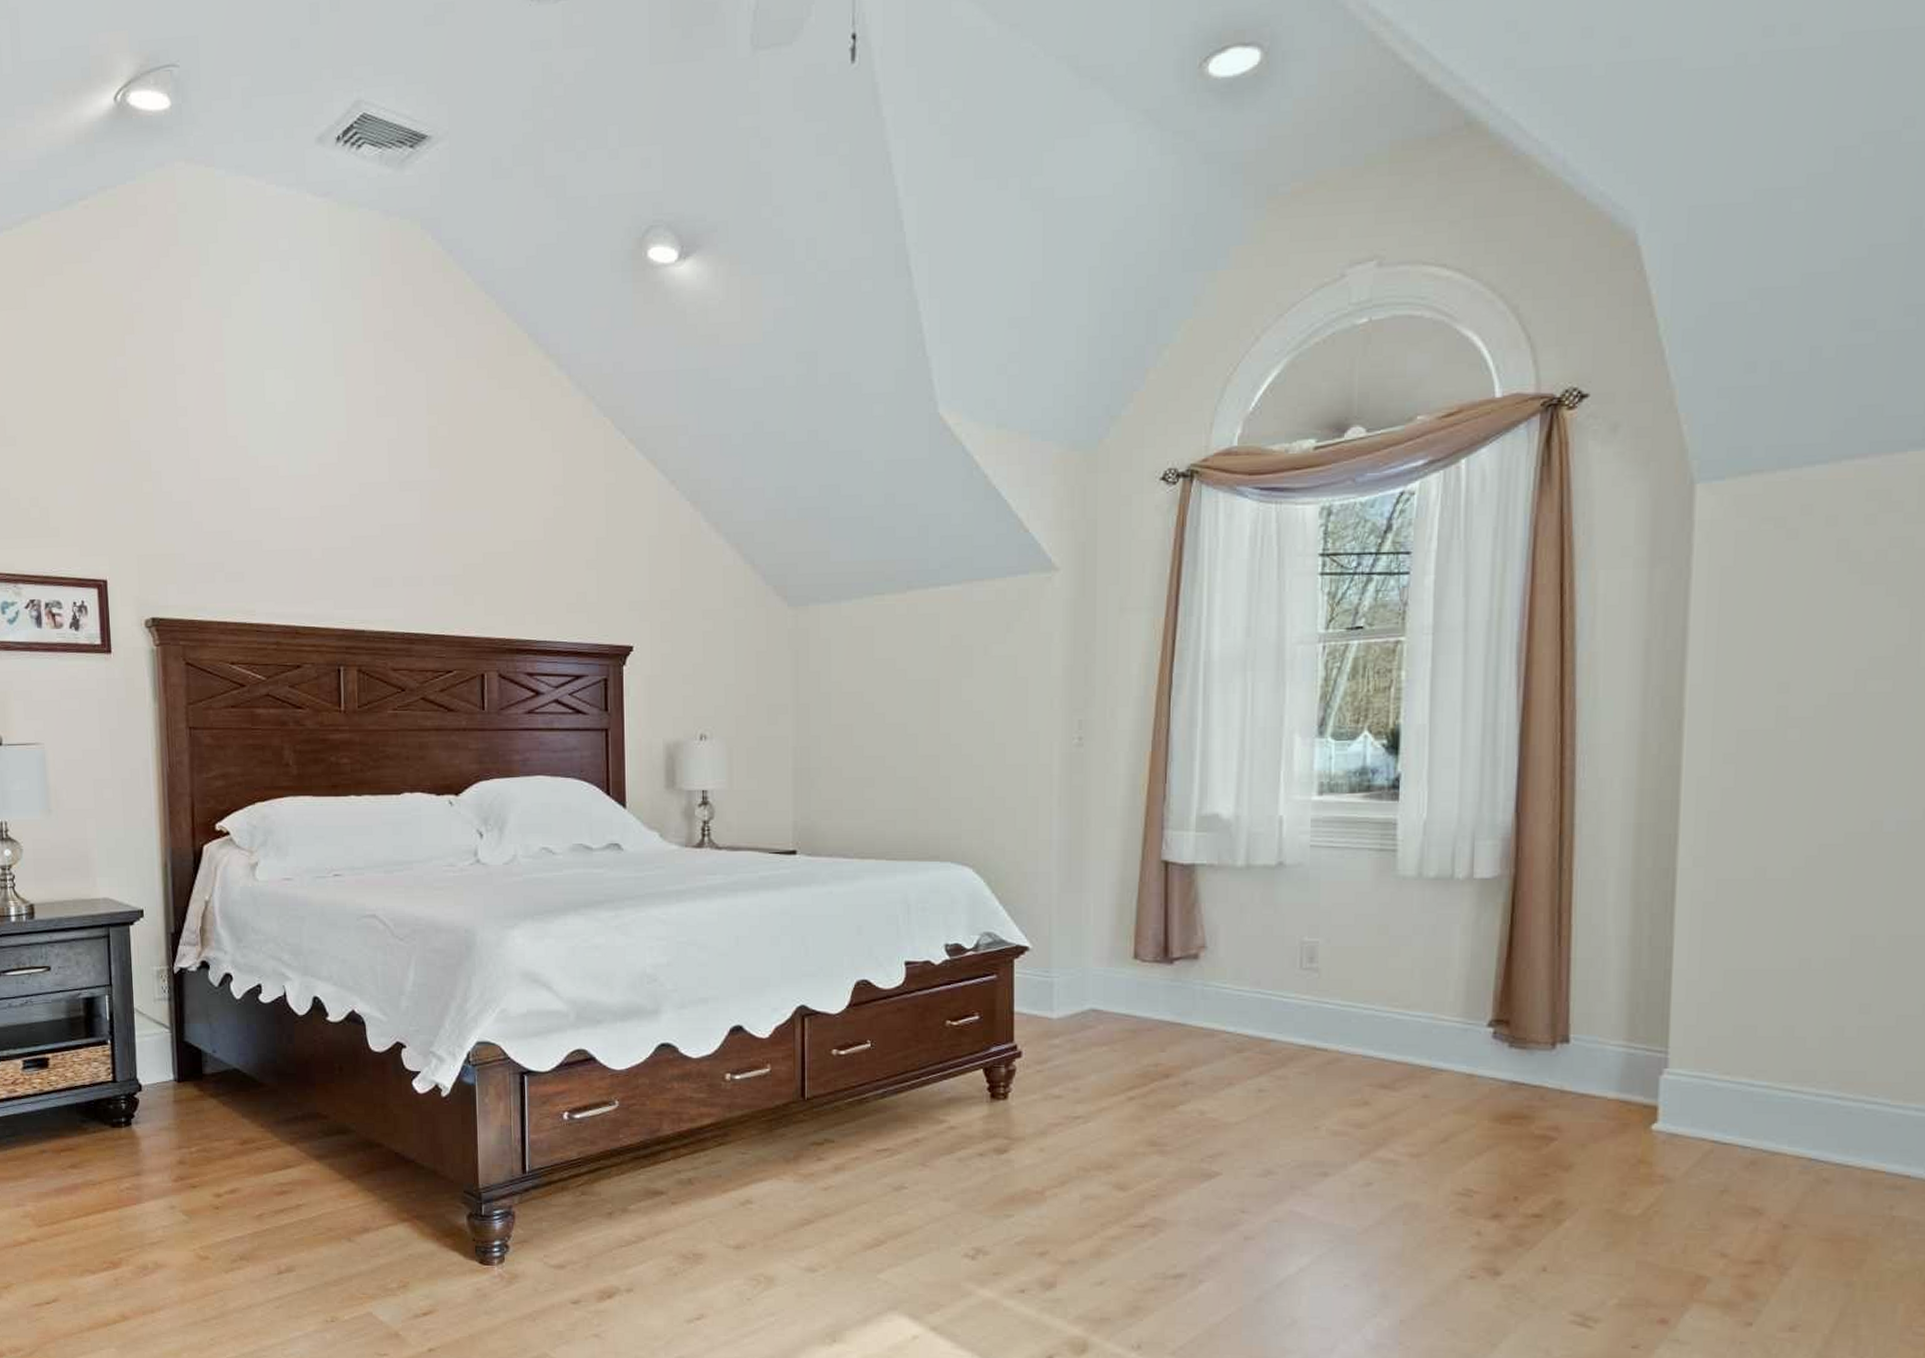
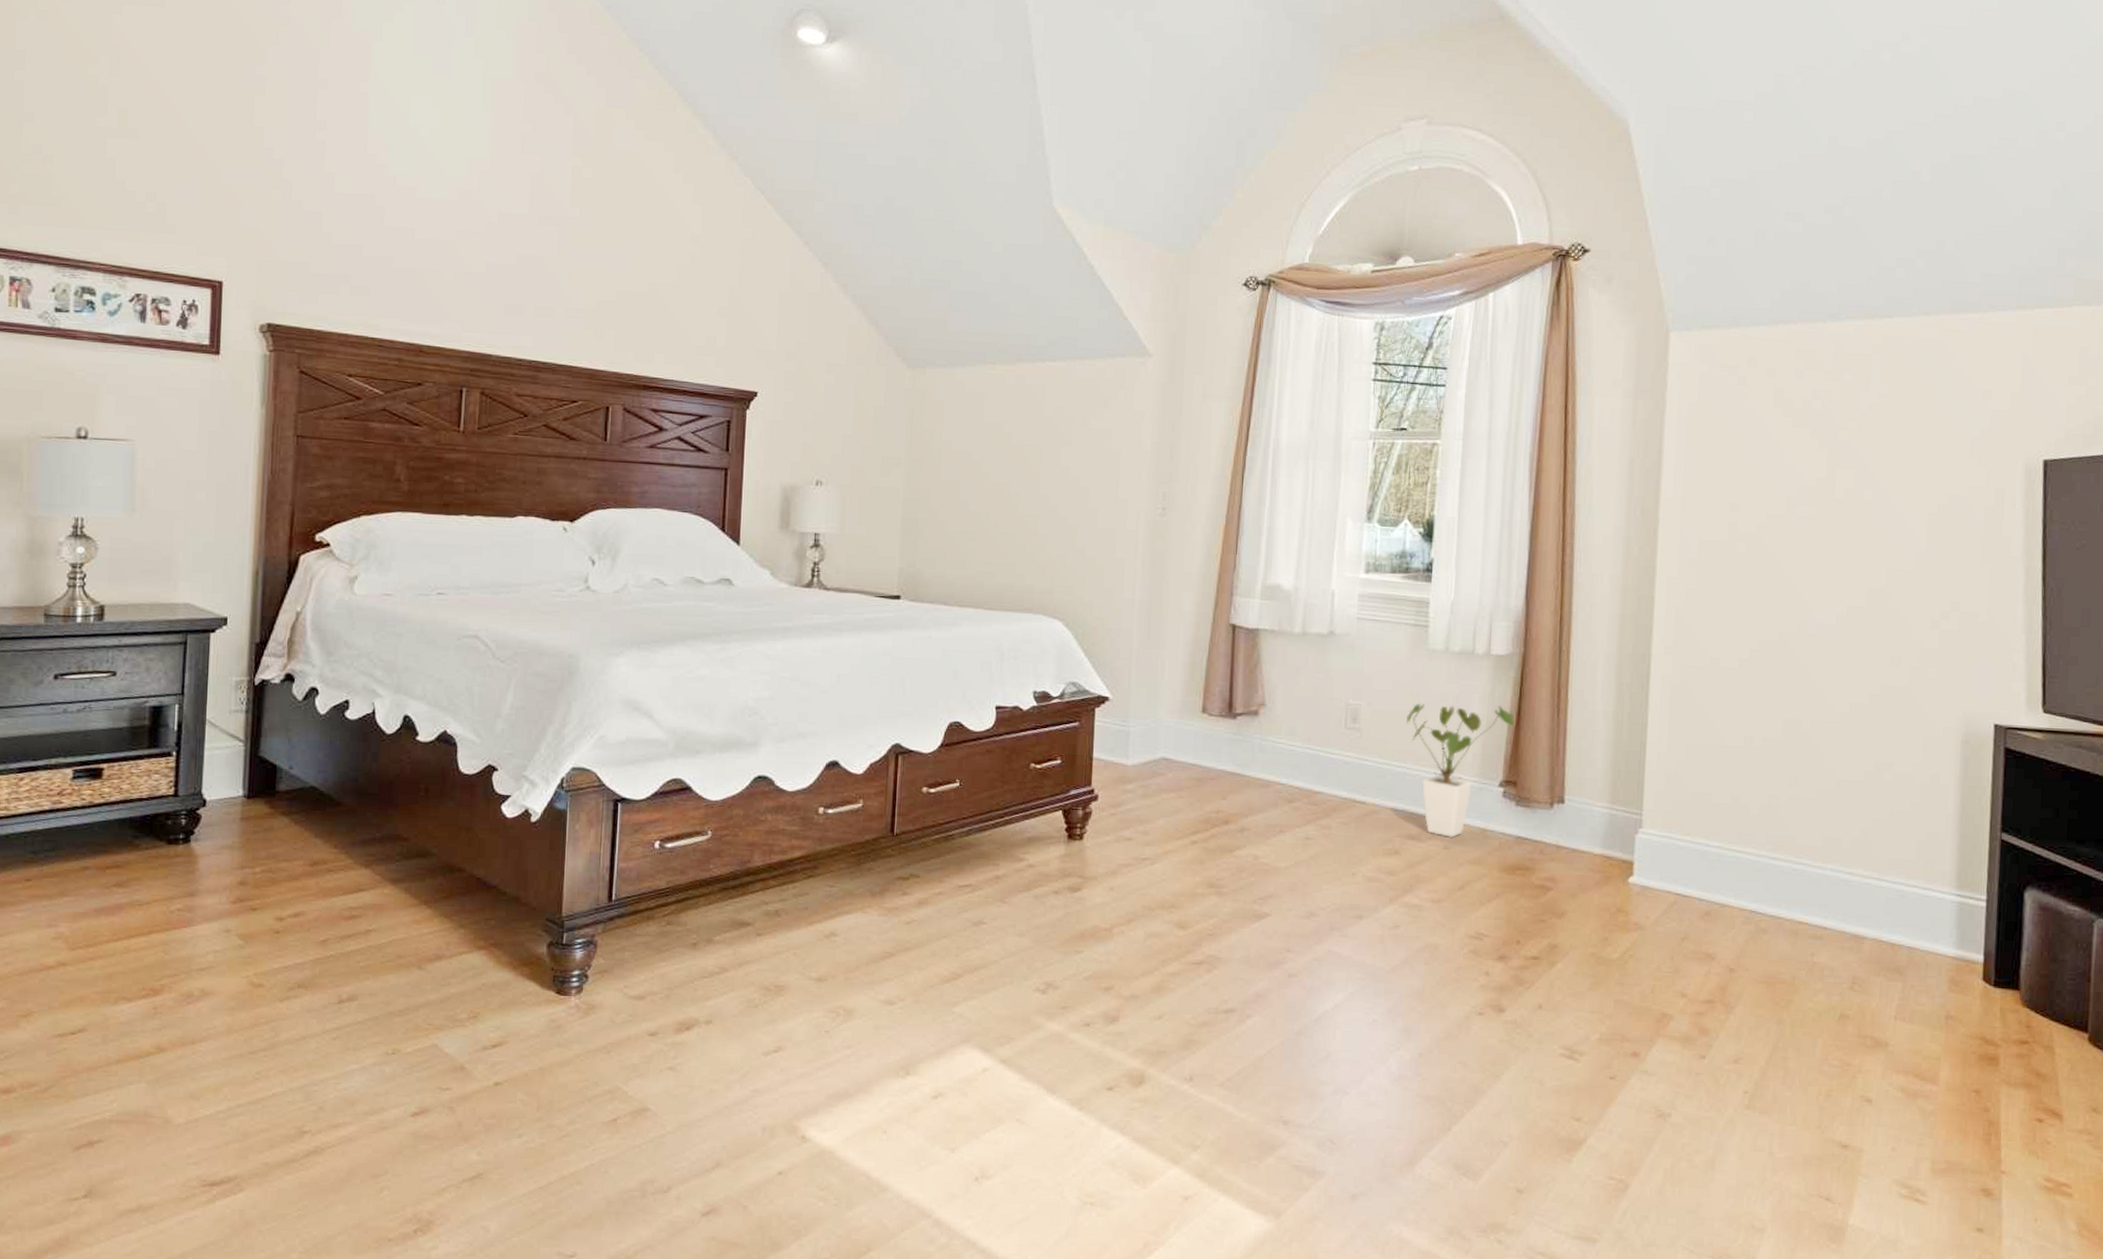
house plant: none [1374,935,1507,1086] -> present [1407,704,1516,839]

